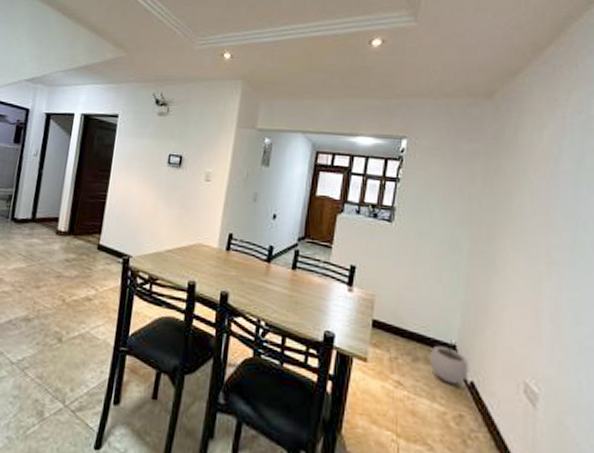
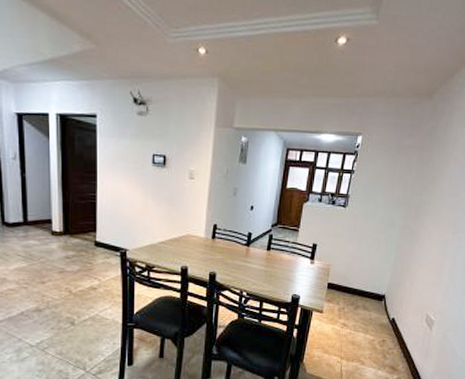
plant pot: present [430,341,469,384] -> none [367,293,392,321]

